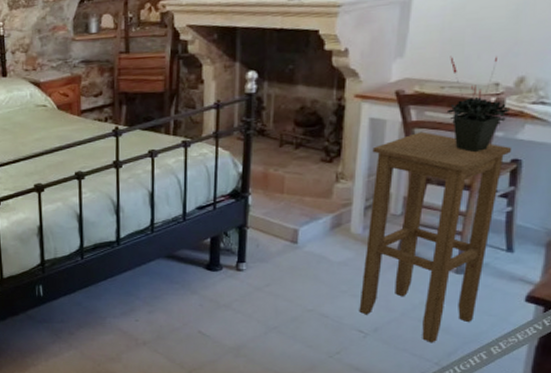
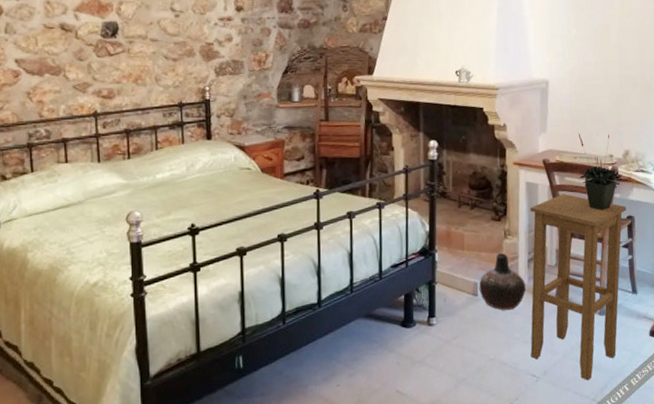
vase: none [299,199,359,260] -> present [478,253,526,310]

